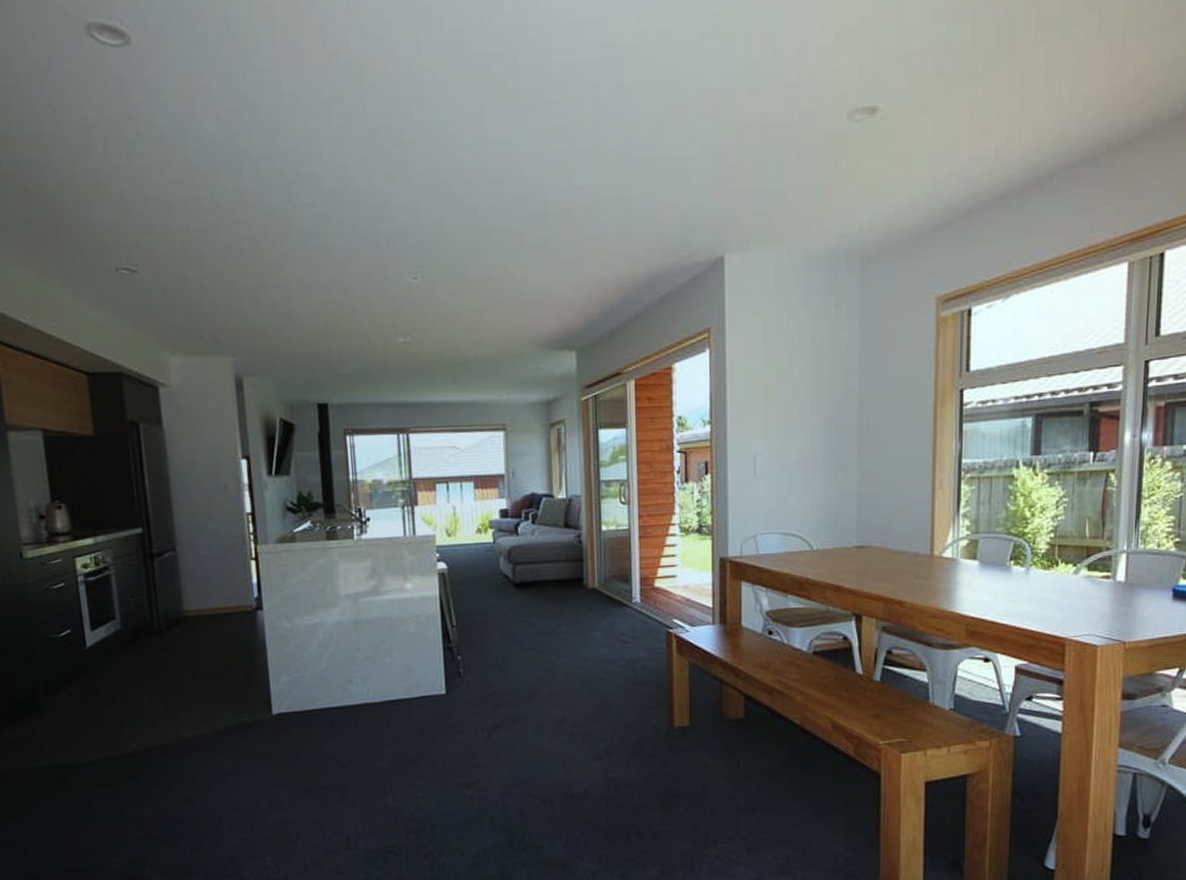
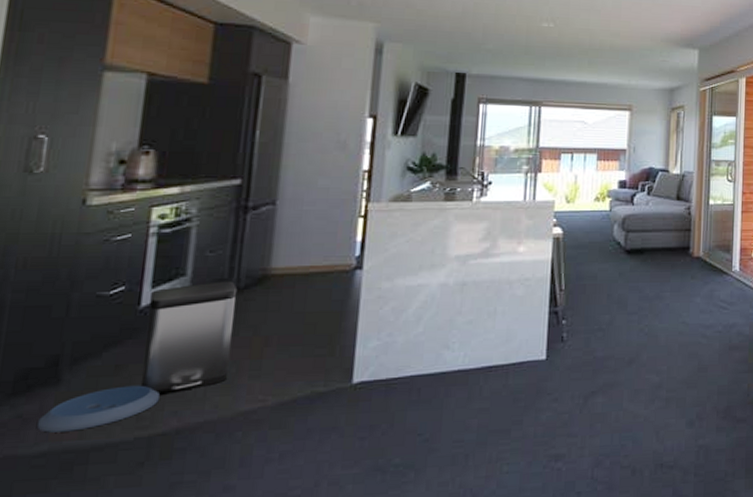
robot vacuum: none [33,714,119,751] -> present [38,385,160,433]
pedal bin: none [92,623,168,724] -> present [140,281,238,396]

